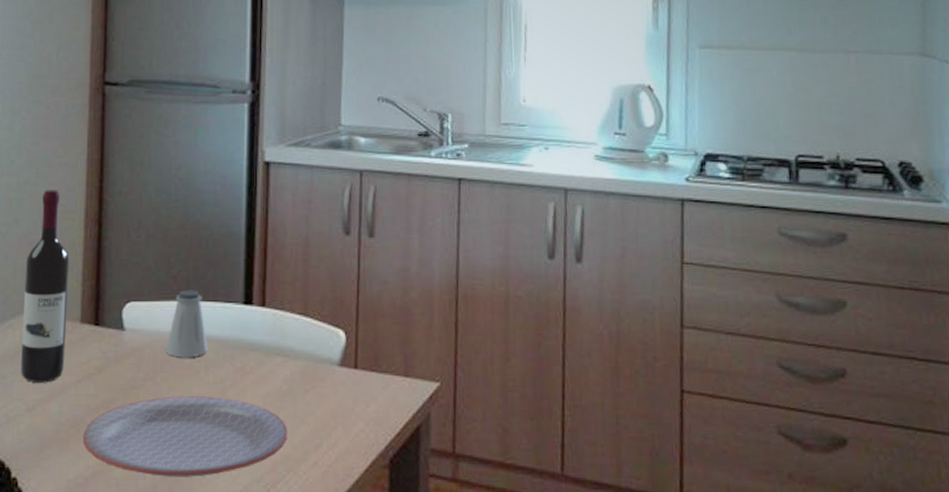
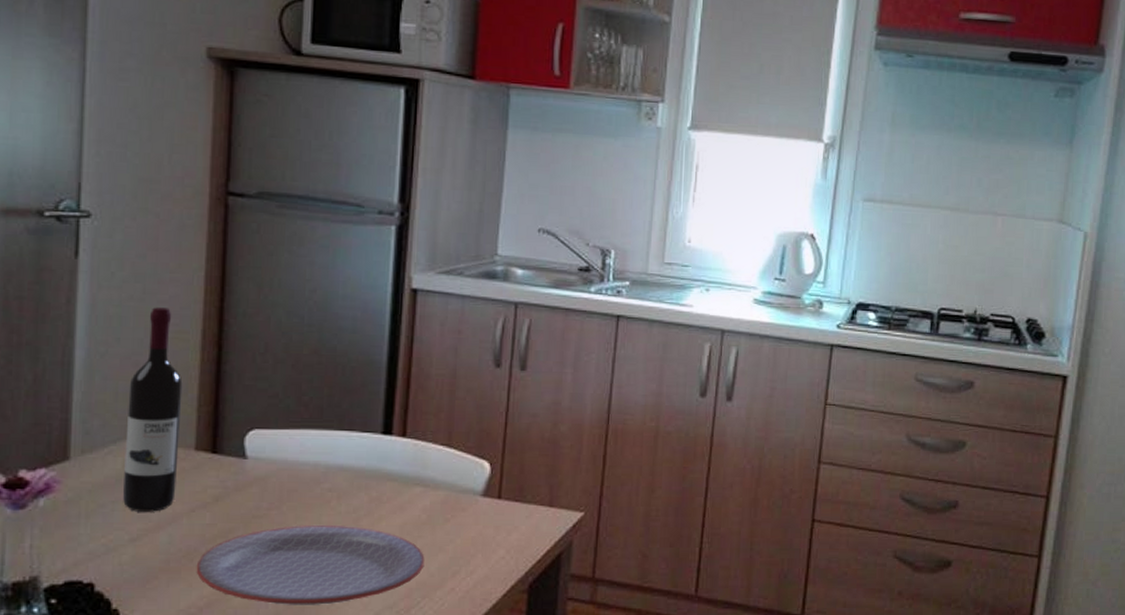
saltshaker: present [165,290,208,358] -> none [293,418,342,487]

